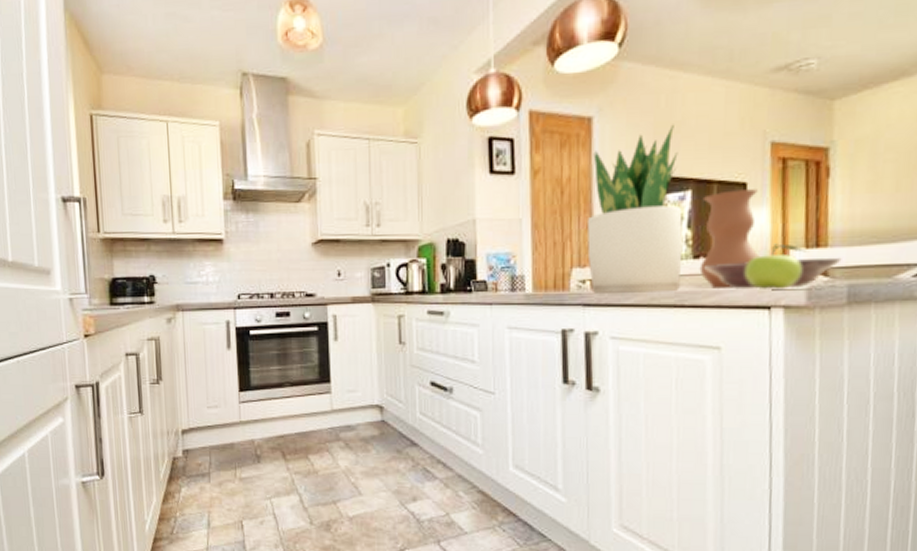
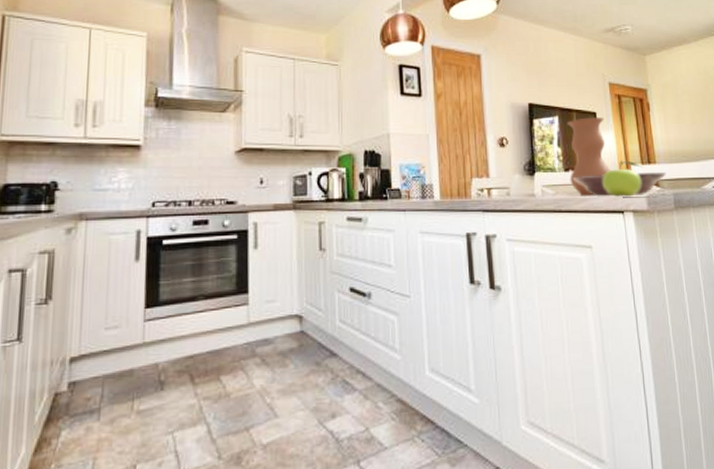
planter: present [587,124,683,295] -> none [482,64,557,202]

